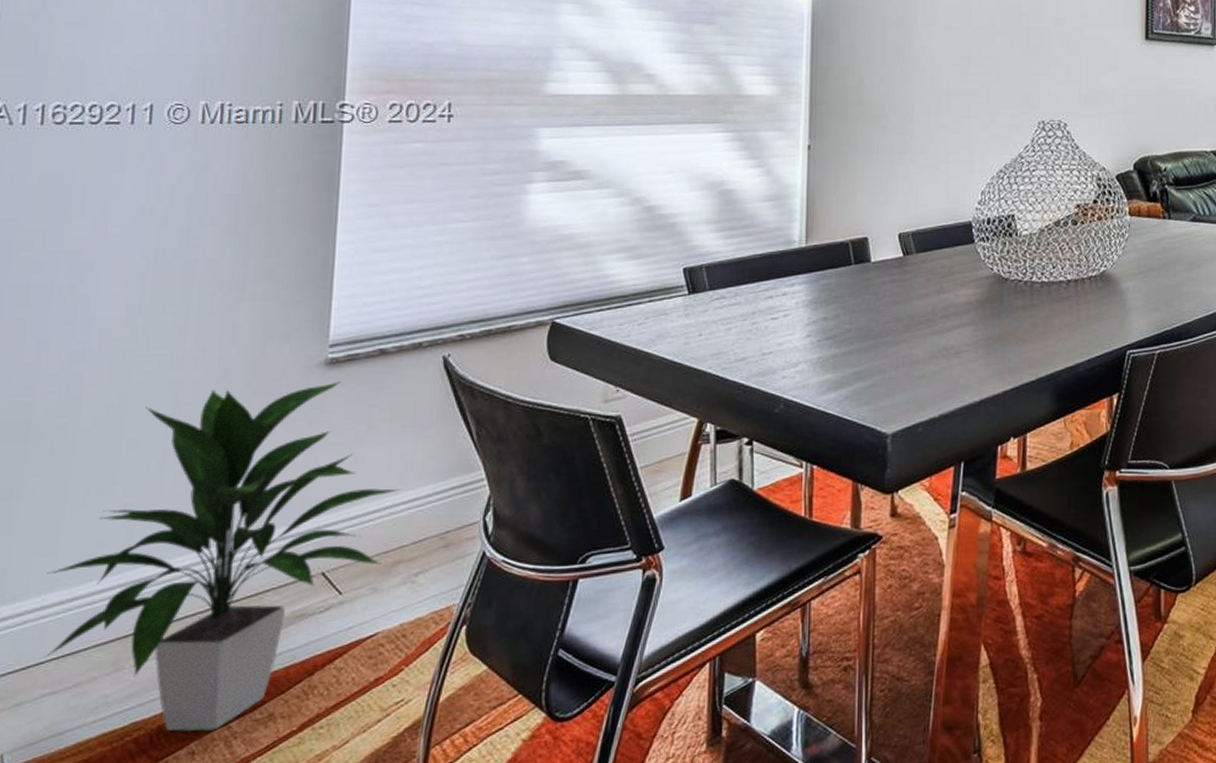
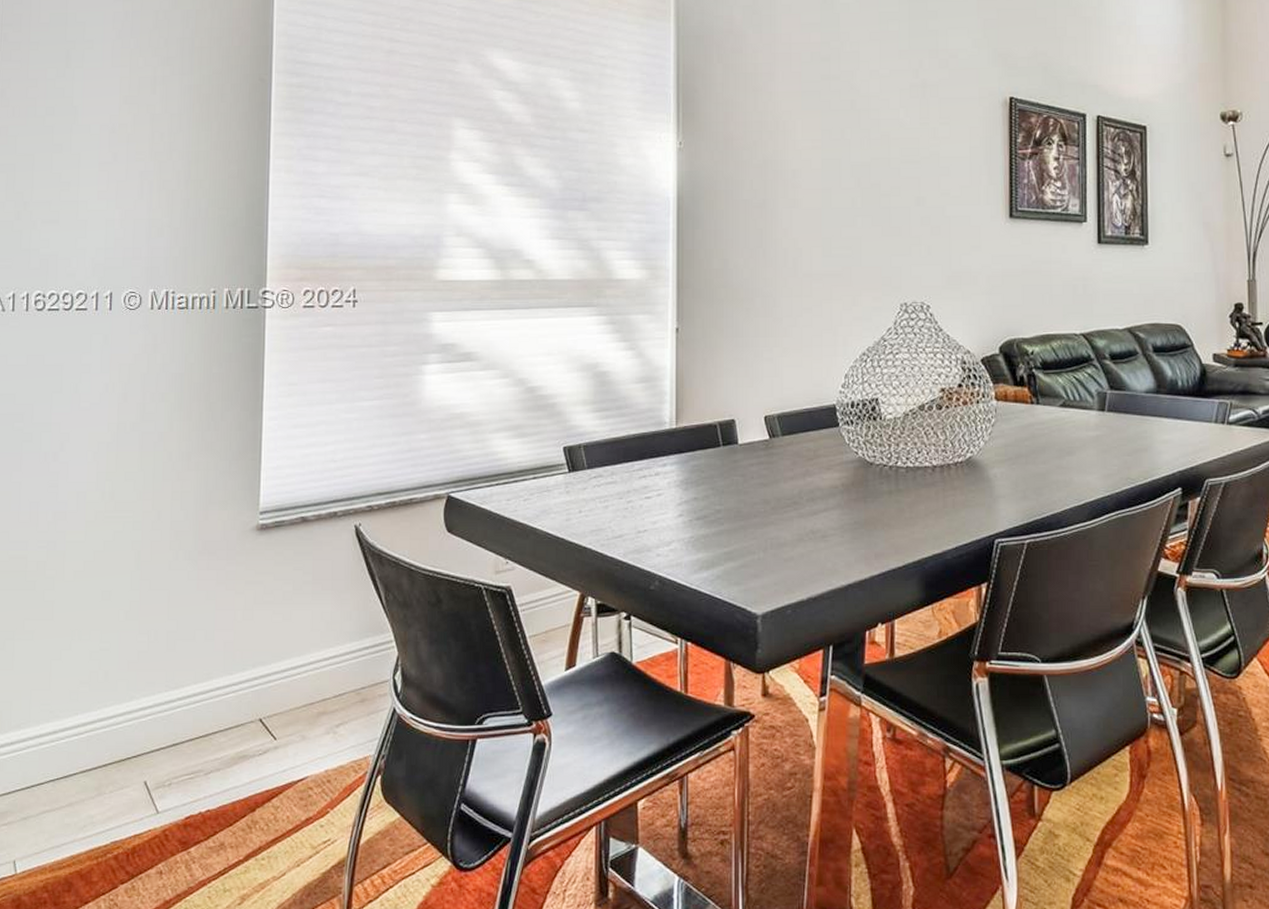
indoor plant: present [44,381,399,732] -> none [43,545,321,854]

